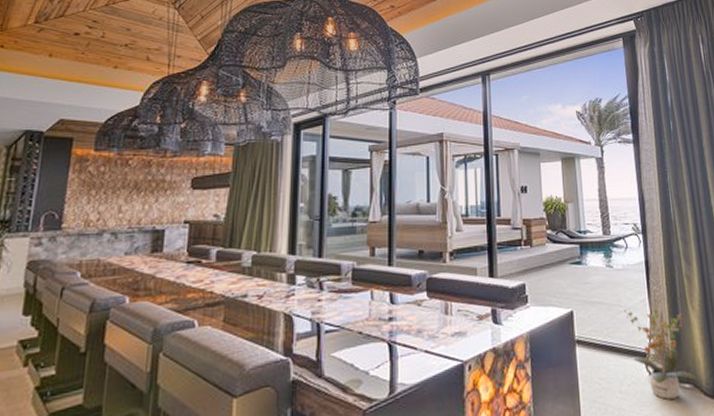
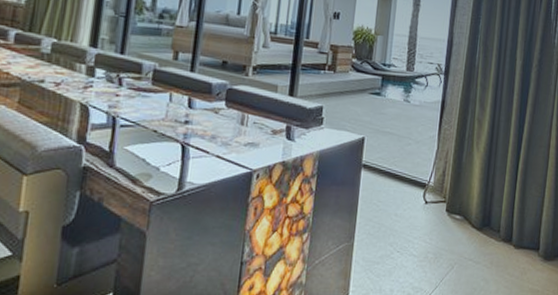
potted plant: present [624,306,696,400] -> none [412,143,468,227]

